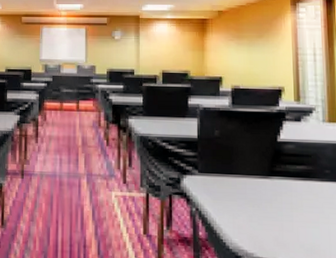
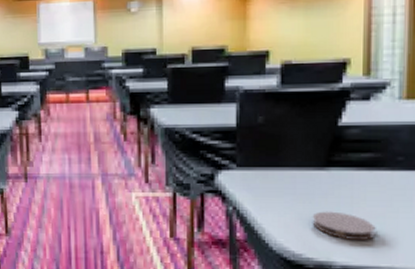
coaster: none [260,215,312,243] -> present [312,211,376,241]

